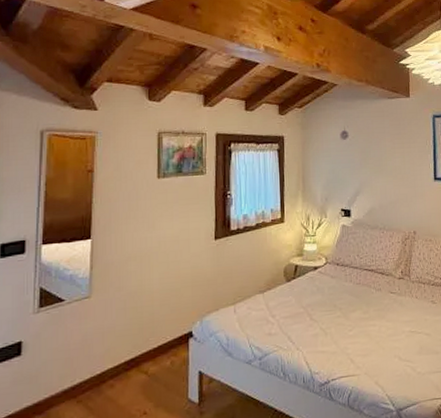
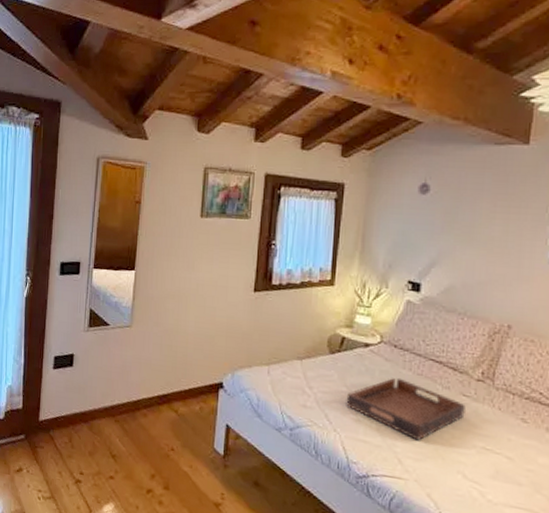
serving tray: none [304,290,394,339] -> present [346,377,466,441]

